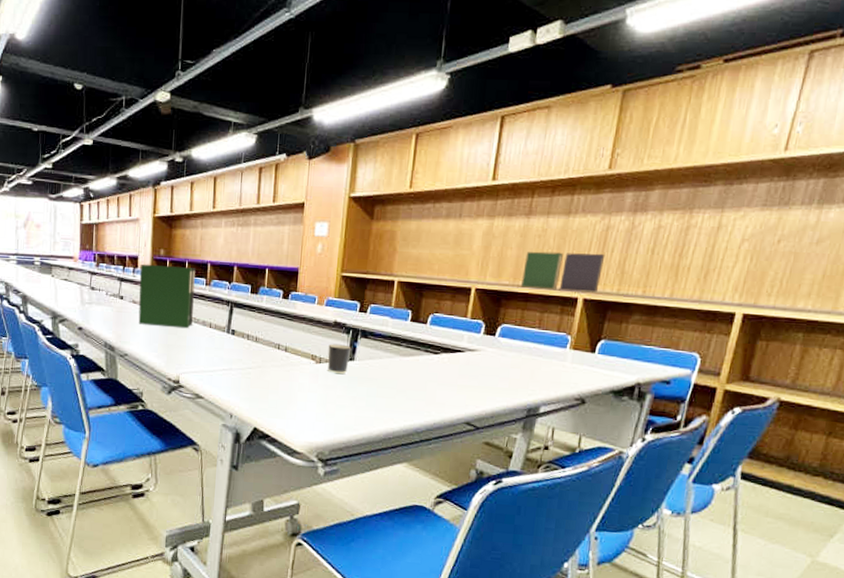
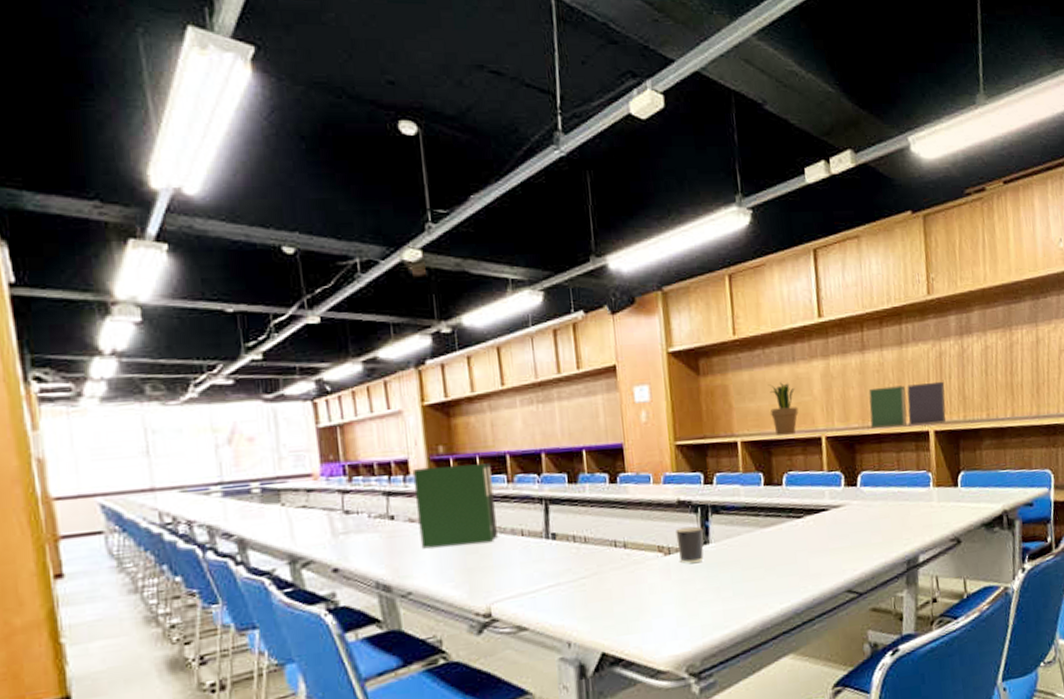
potted plant: none [429,235,456,282] -> present [768,382,799,436]

